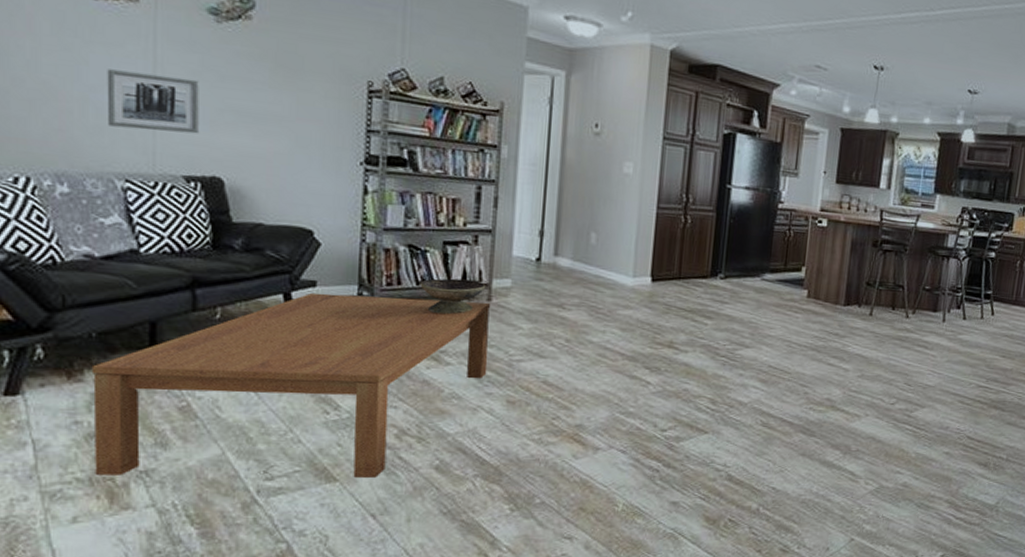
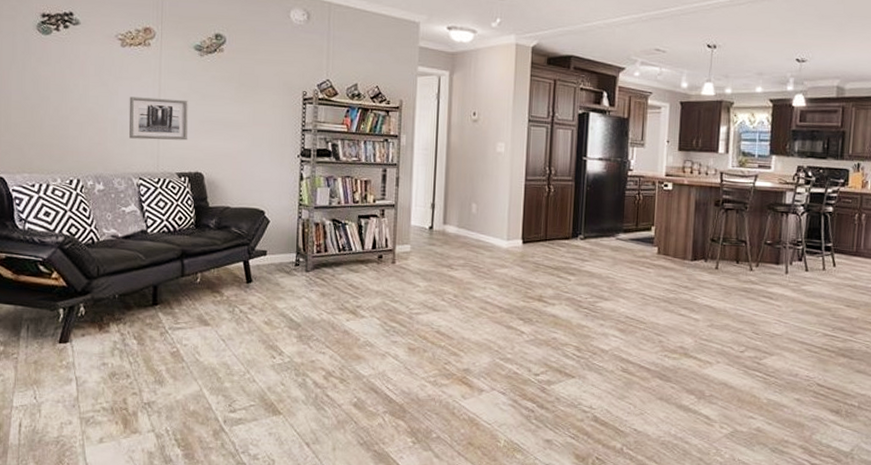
coffee table: present [91,292,491,479] -> none [114,260,395,413]
decorative bowl: present [420,278,486,315] -> none [341,245,391,276]

